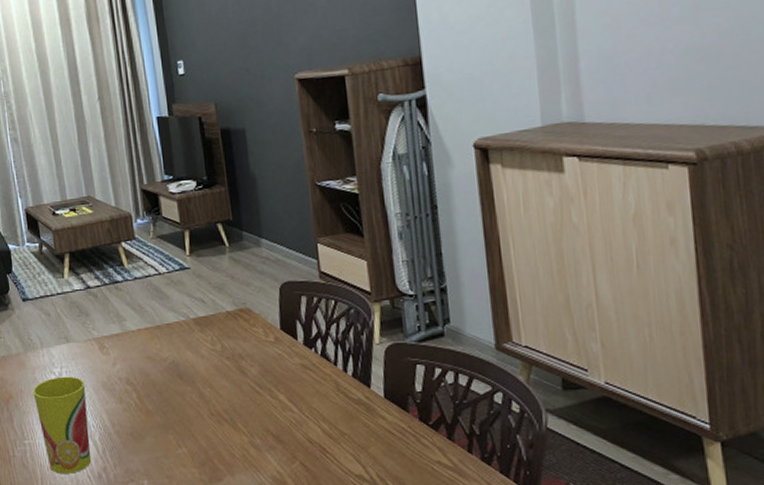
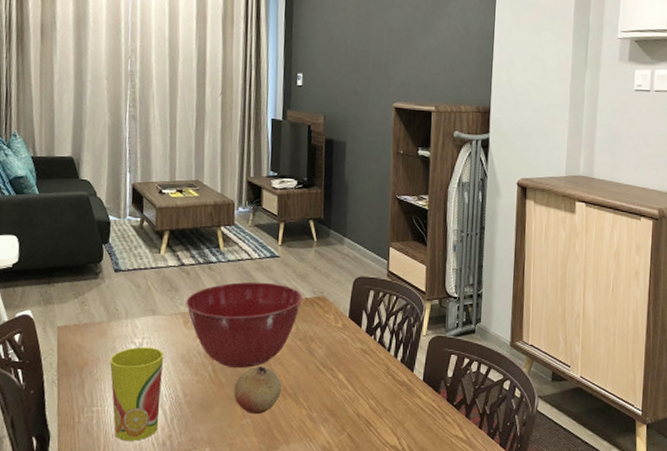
mixing bowl: none [98,297,224,394] -> present [186,281,303,369]
fruit: none [163,389,216,443] -> present [234,365,282,415]

